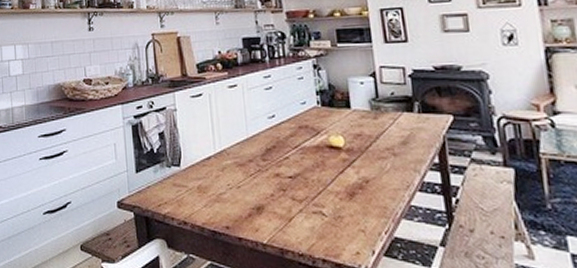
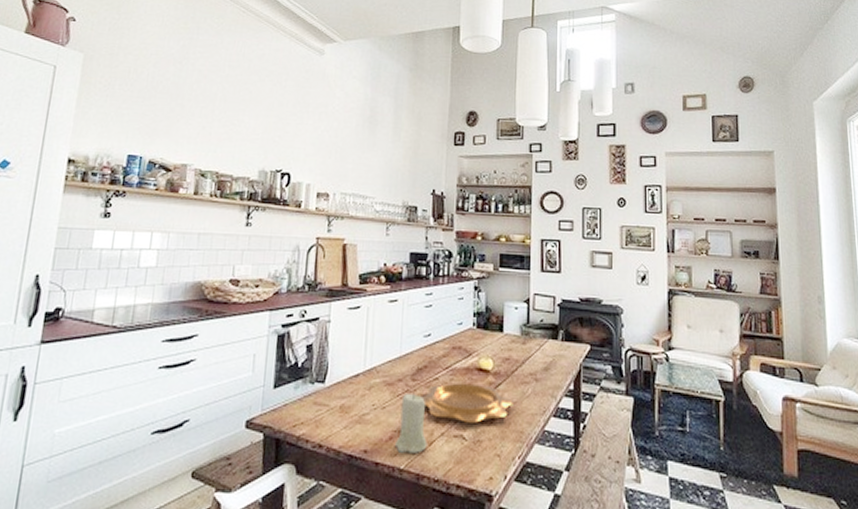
candle: none [254,172,287,229] -> present [394,393,428,453]
decorative bowl: none [275,161,372,199] -> present [422,383,513,423]

